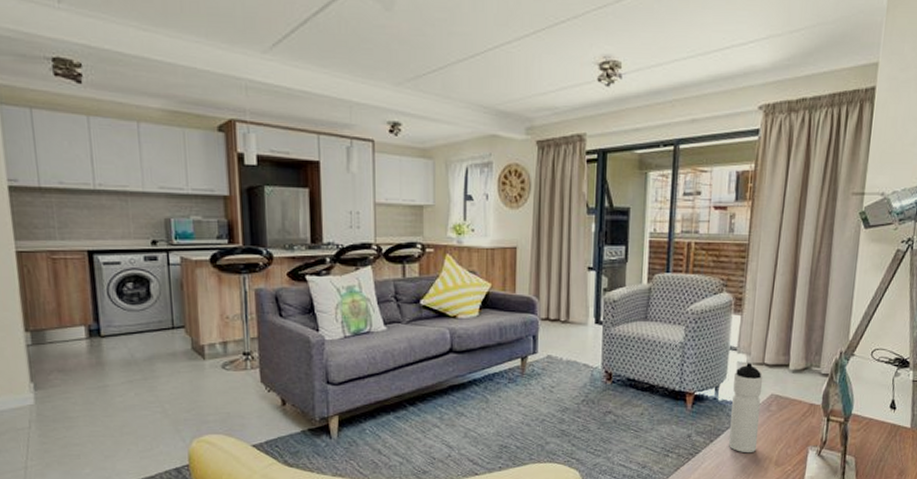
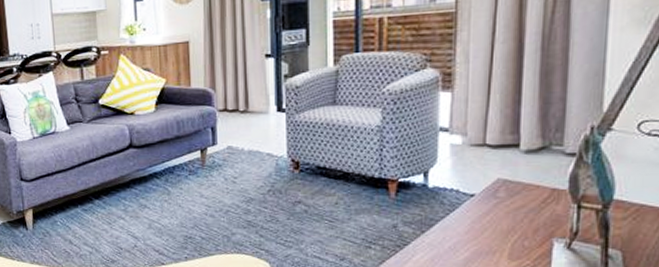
water bottle: present [729,363,763,453] -> none [445,144,486,246]

